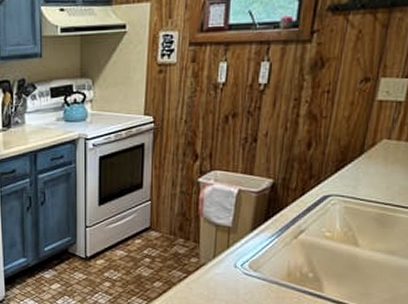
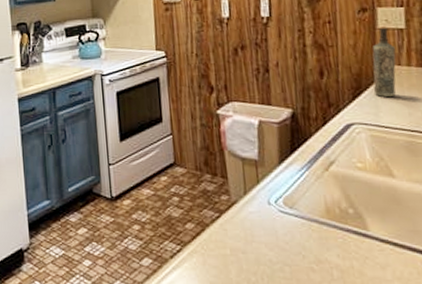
bottle: none [357,99,389,170] -> present [372,27,397,97]

